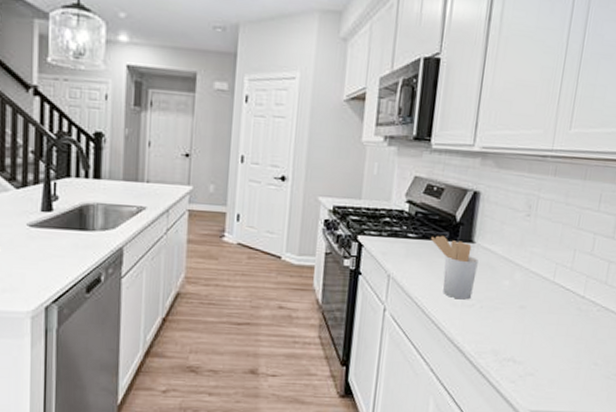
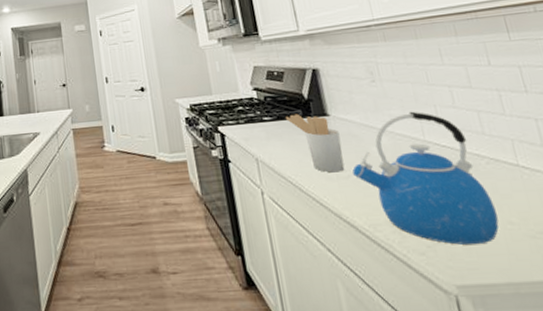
kettle: none [477,252,590,379] -> present [352,111,499,245]

